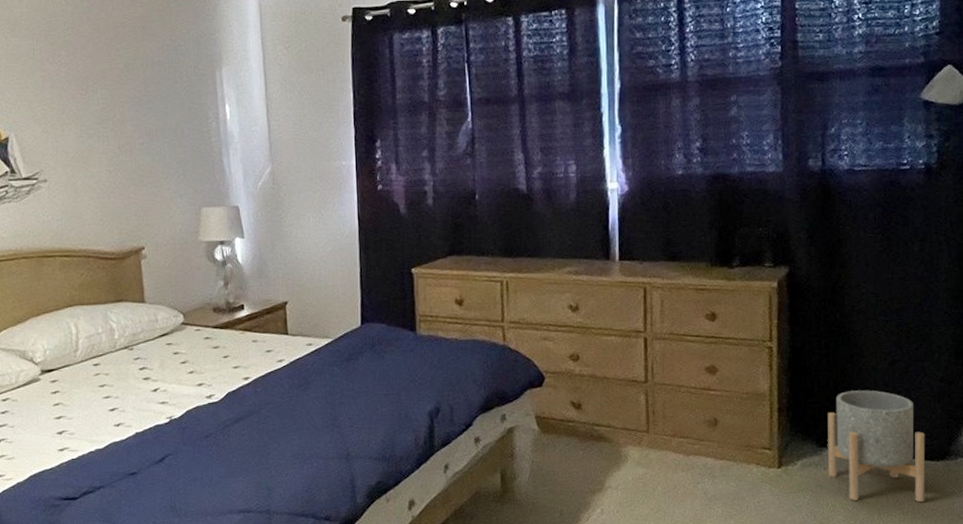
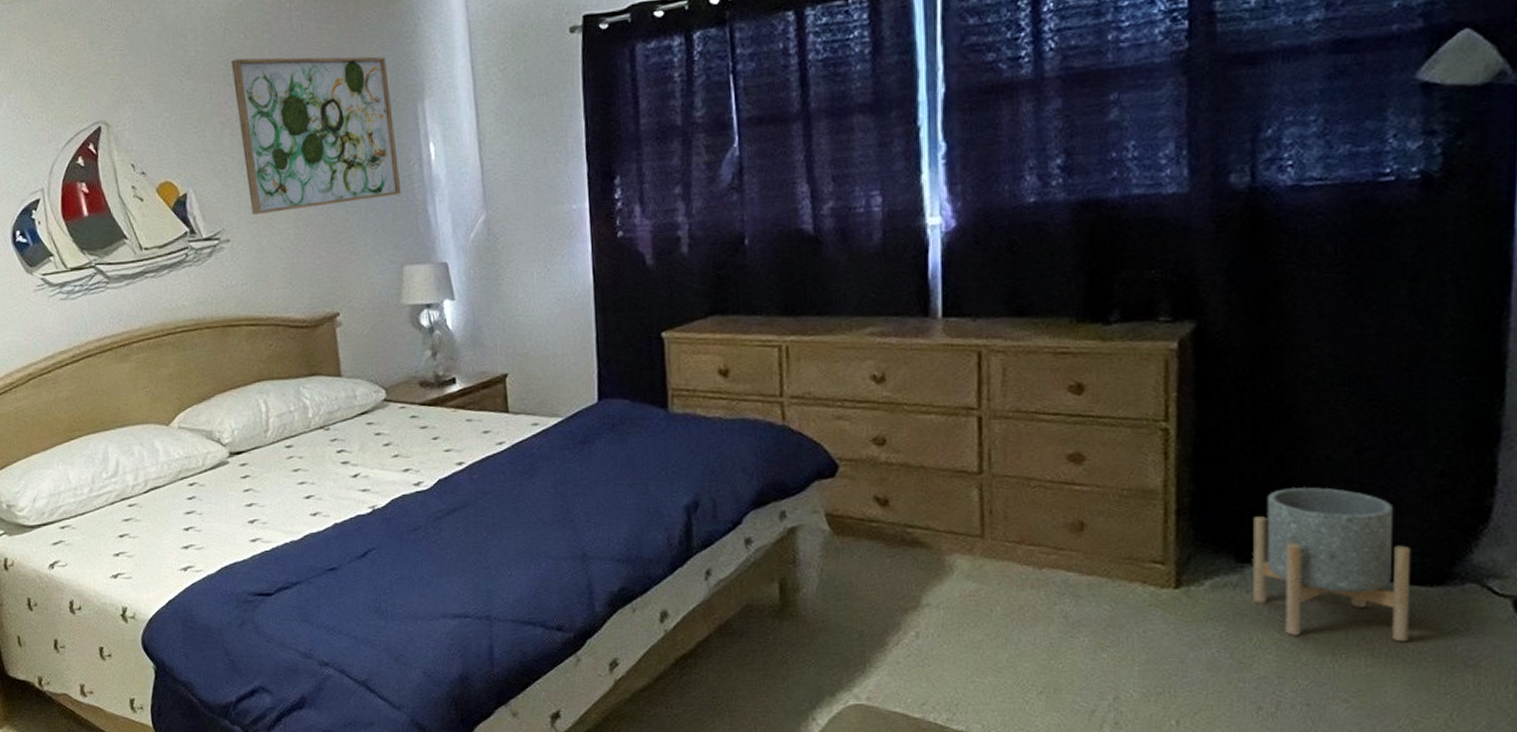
wall art: none [52,21,201,158] -> present [230,56,402,215]

